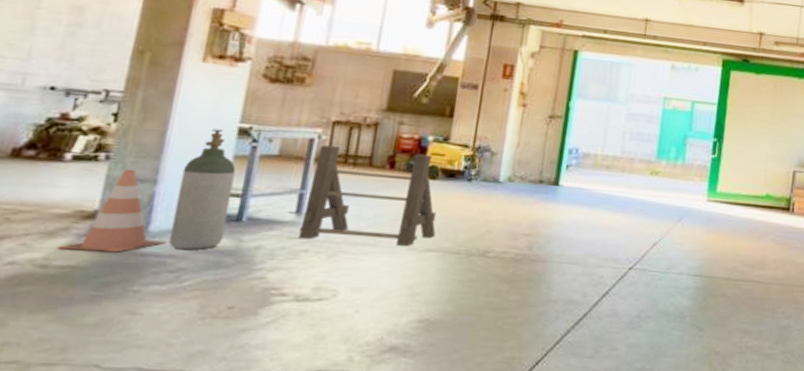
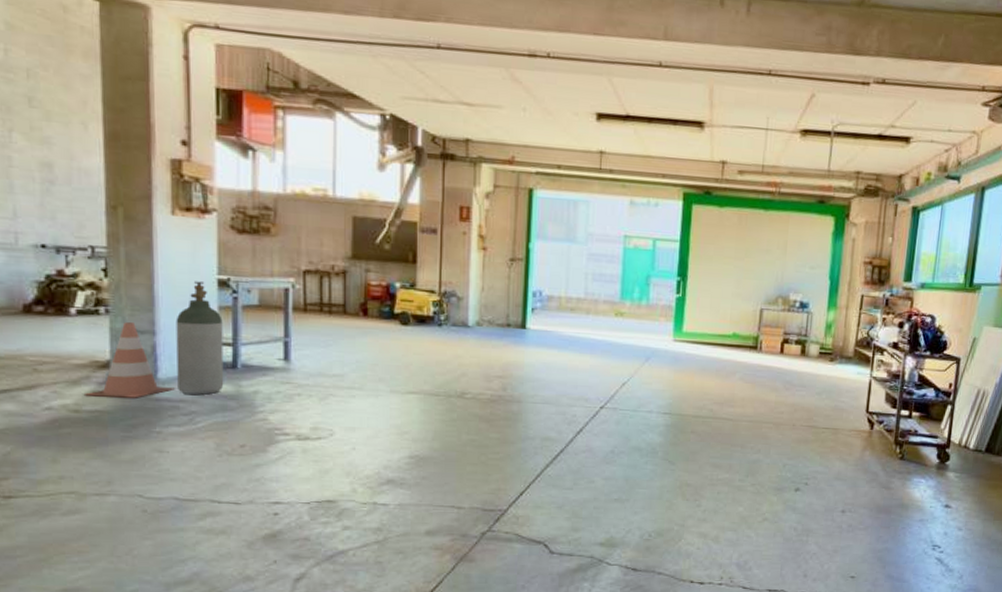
sawhorse: present [298,145,437,246] -> none [289,294,414,389]

